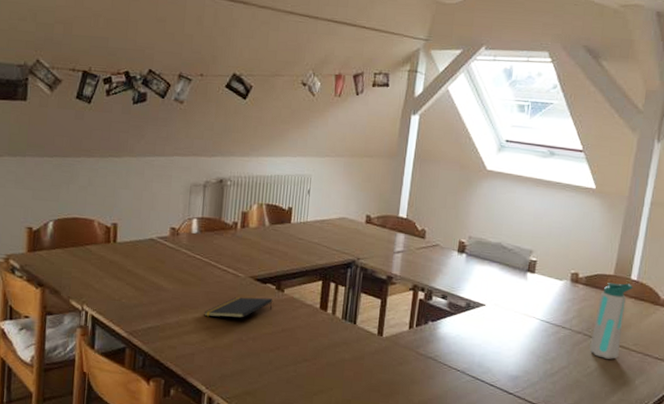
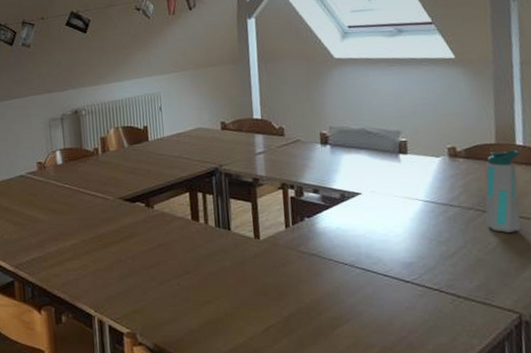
notepad: present [204,297,273,318] -> none [81,216,145,242]

